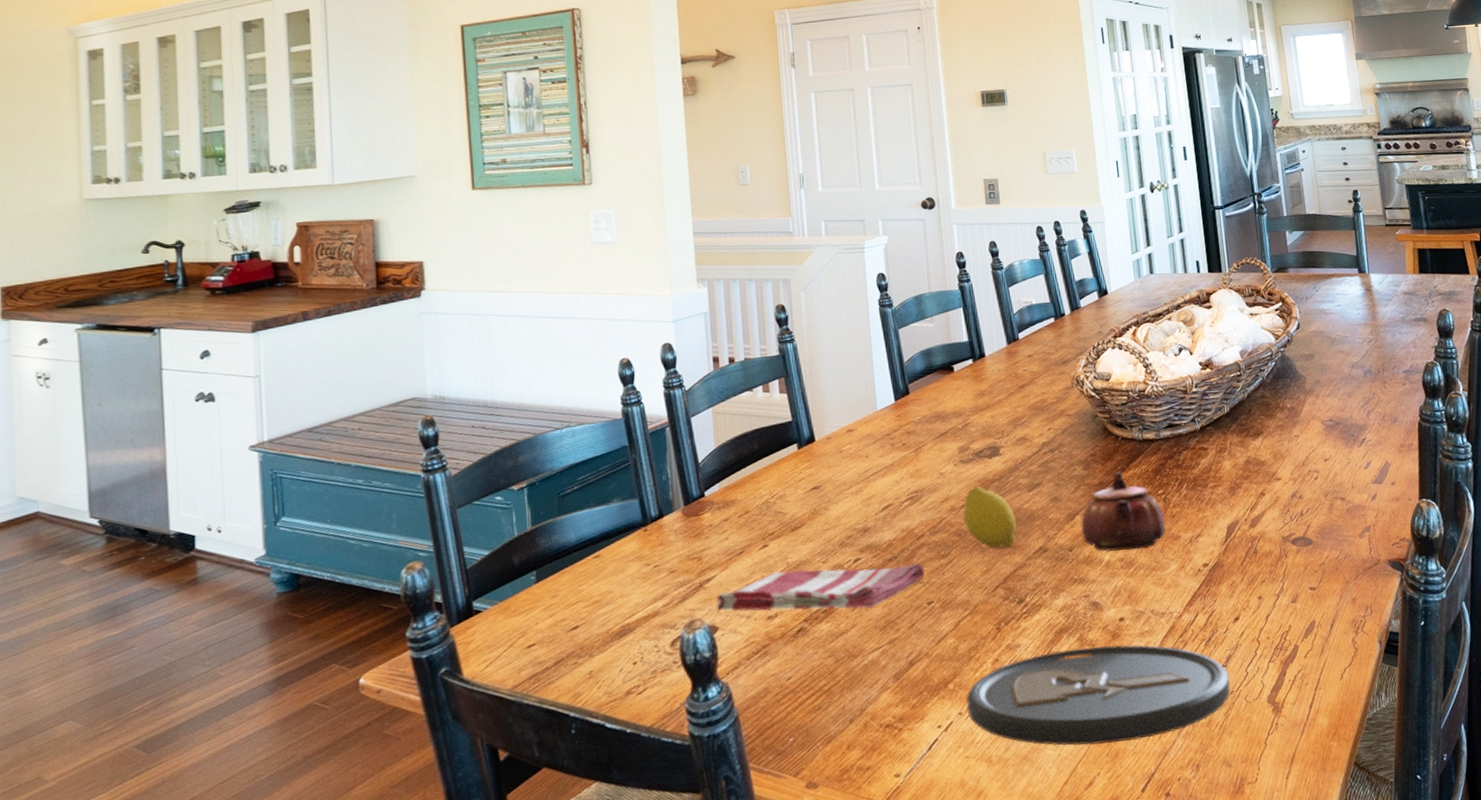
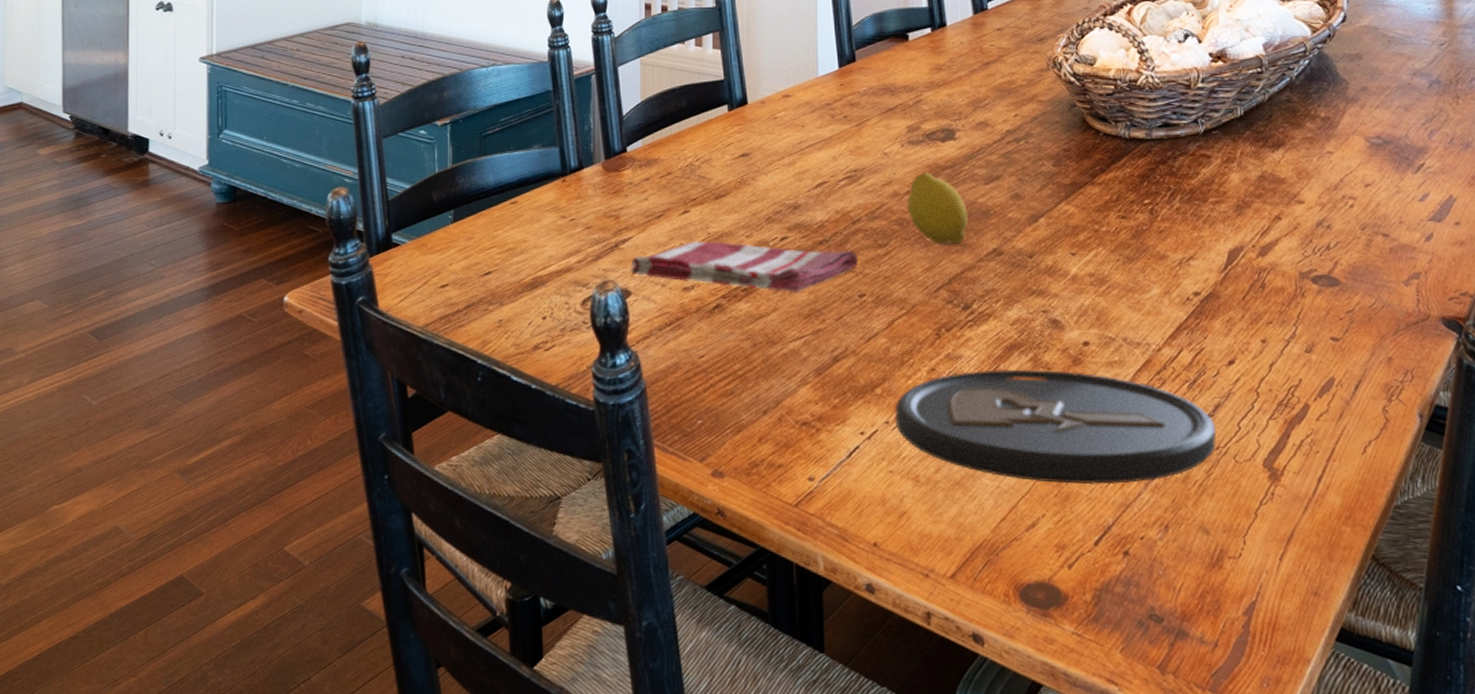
teapot: present [1081,472,1166,552] -> none [1046,173,1150,266]

